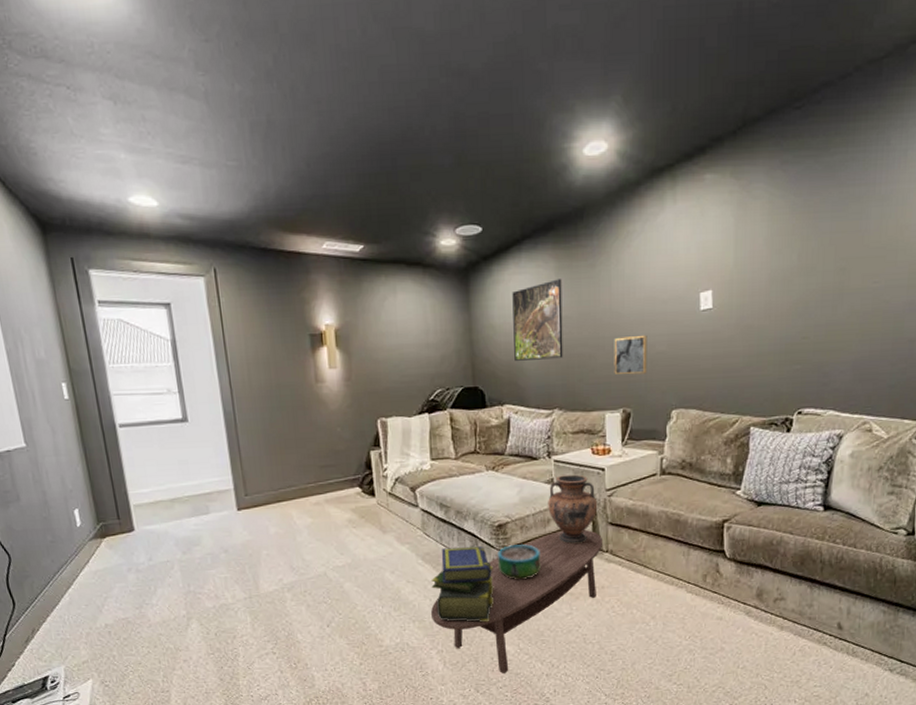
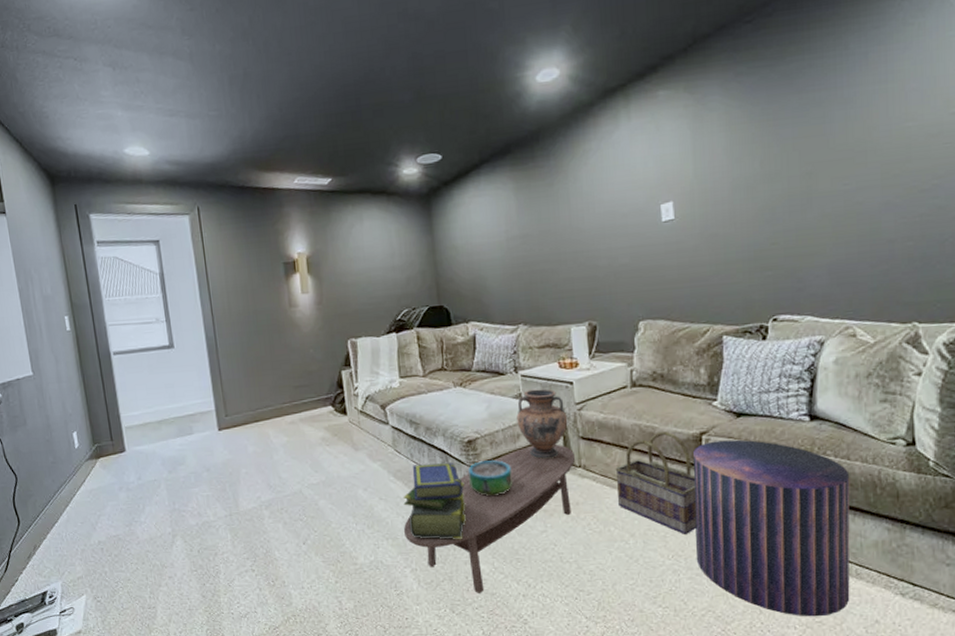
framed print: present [512,279,563,361] -> none [473,199,526,279]
wall art: present [614,334,647,375] -> none [576,248,611,288]
basket: none [641,519,715,616] -> present [615,432,697,534]
stool: none [711,527,855,692] -> present [693,439,850,617]

